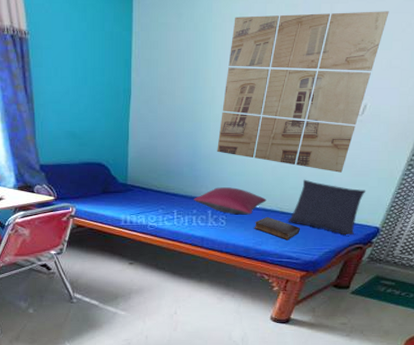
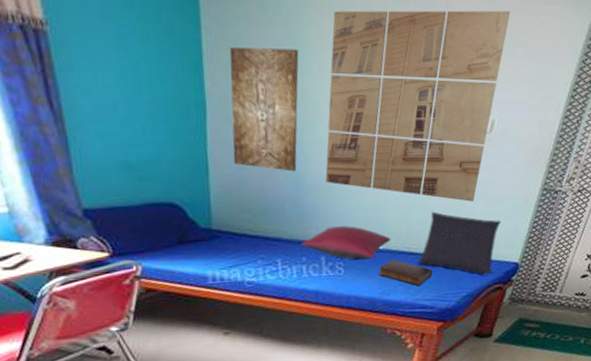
wall art: none [148,47,204,143] -> present [229,48,299,172]

